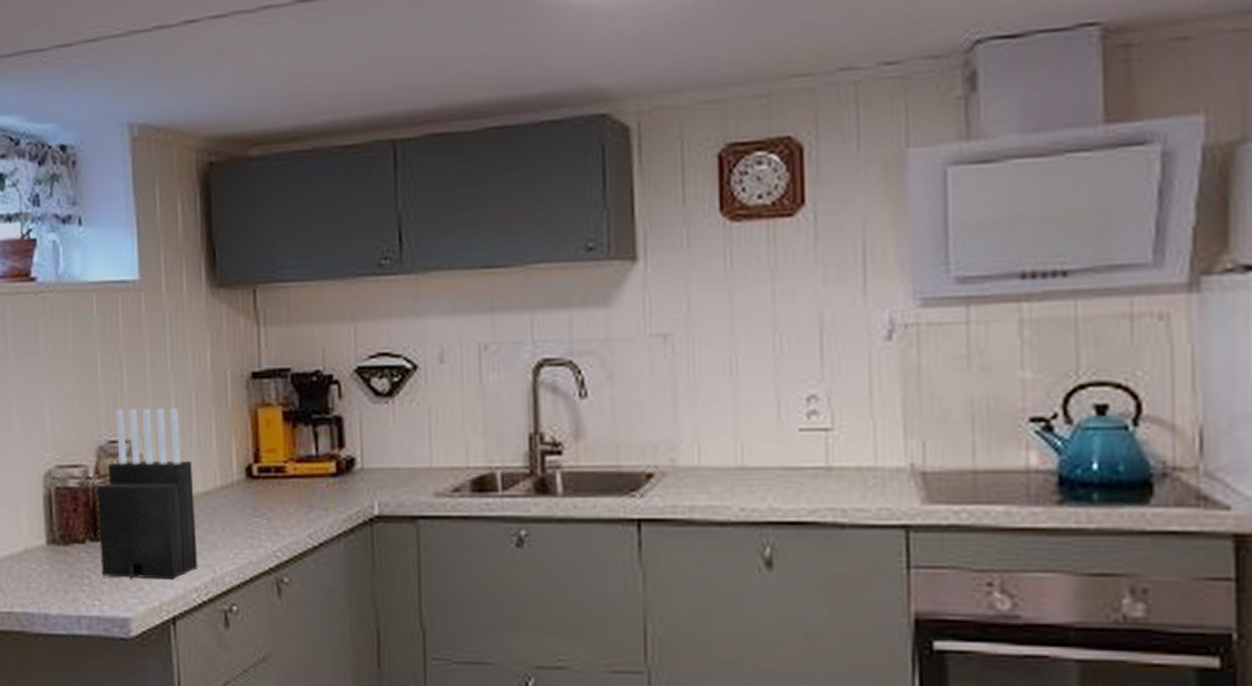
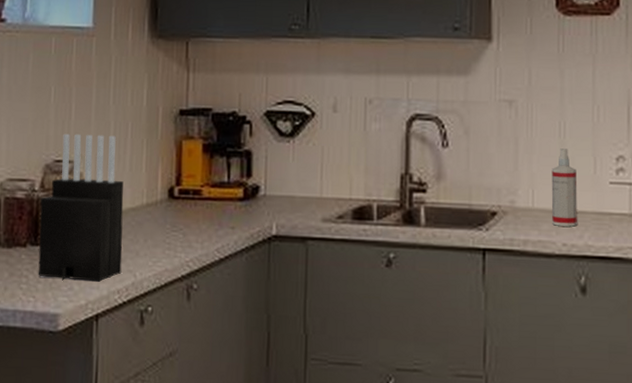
spray bottle: none [722,390,758,487] -> present [551,148,577,227]

